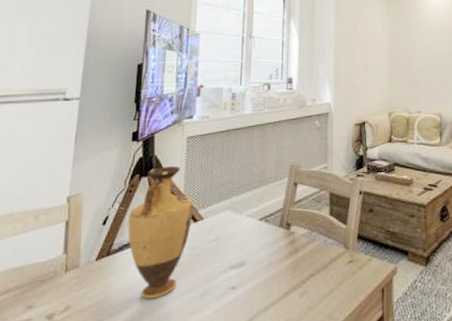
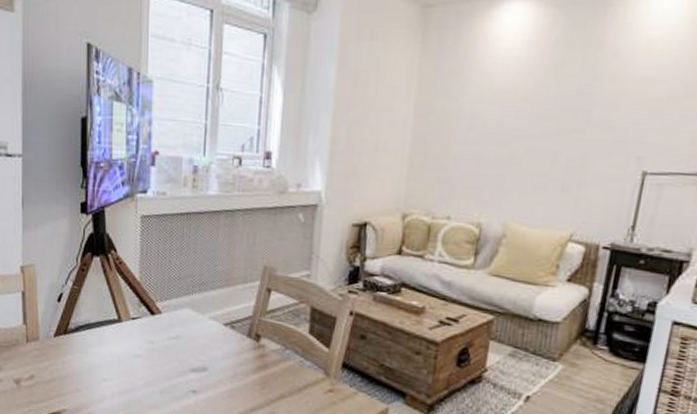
vase: present [128,165,193,299] -> none [83,247,149,386]

